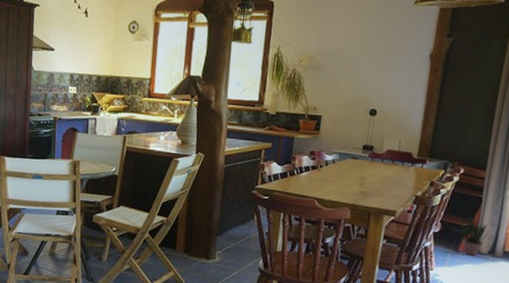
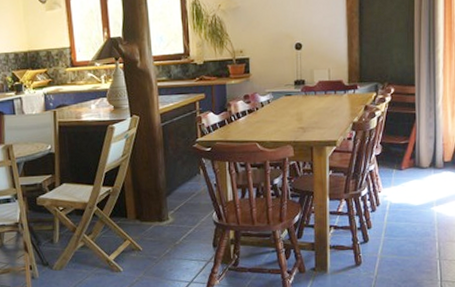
potted plant: present [460,217,488,256] -> none [398,134,426,171]

